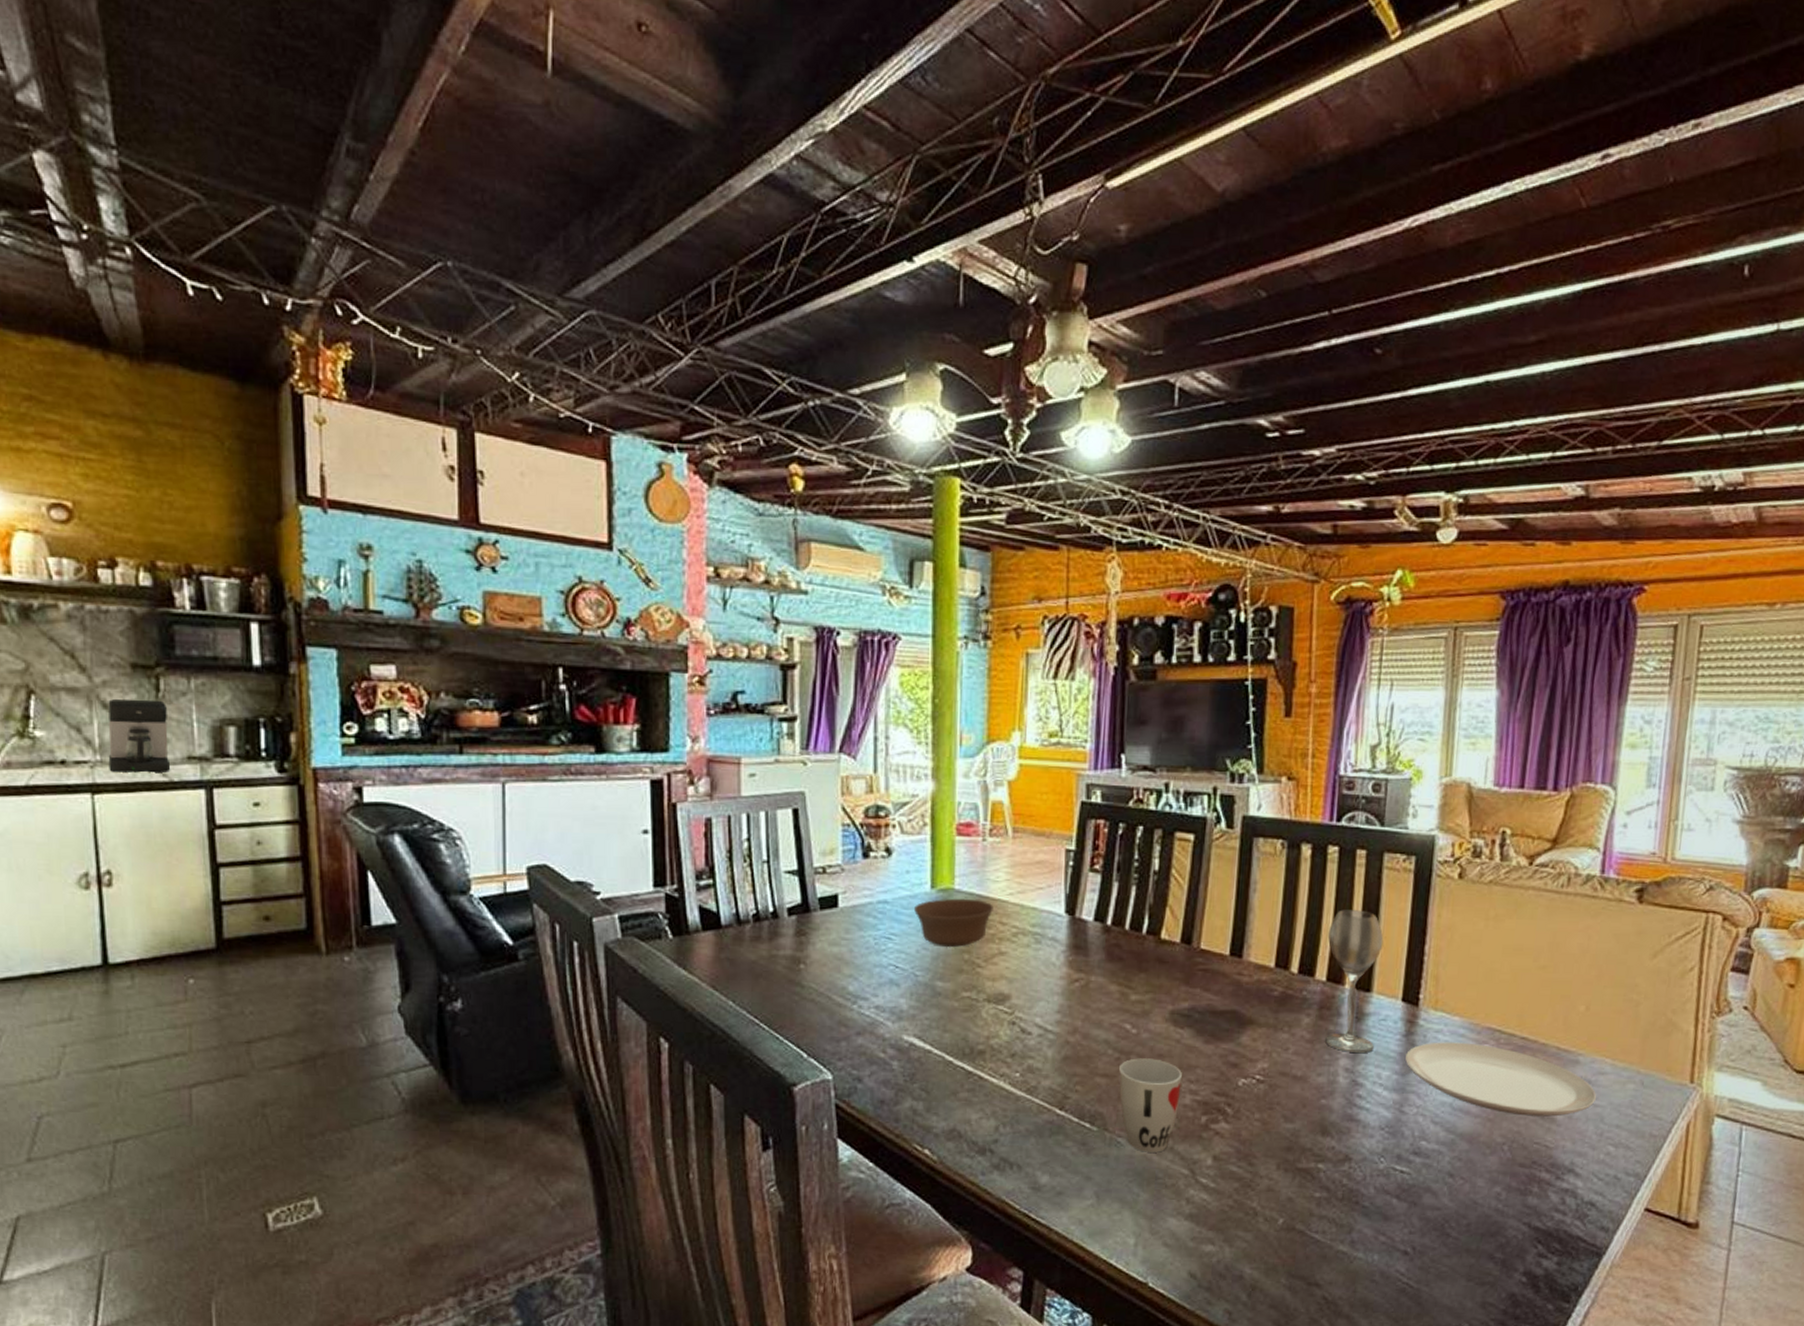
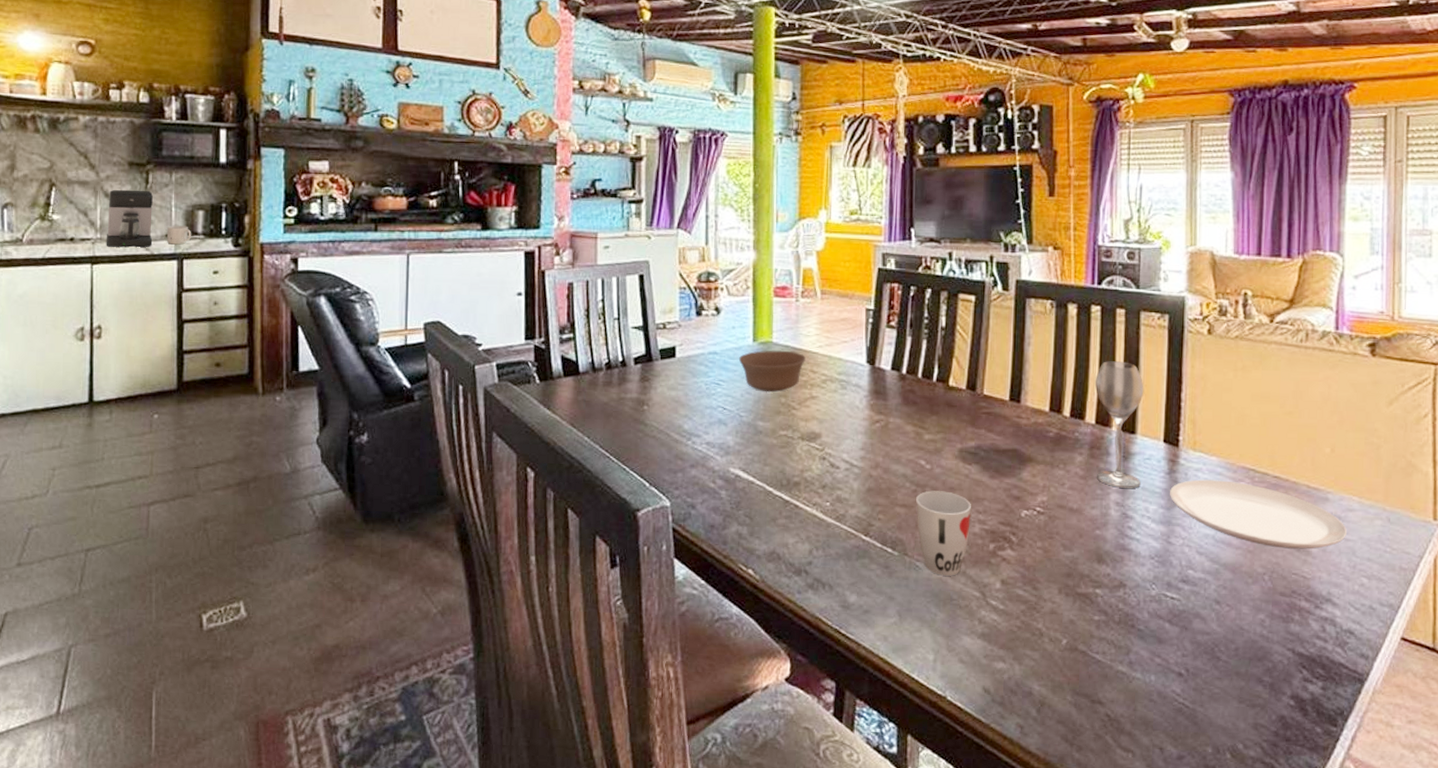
mug: none [188,745,221,770] -> present [166,225,191,245]

